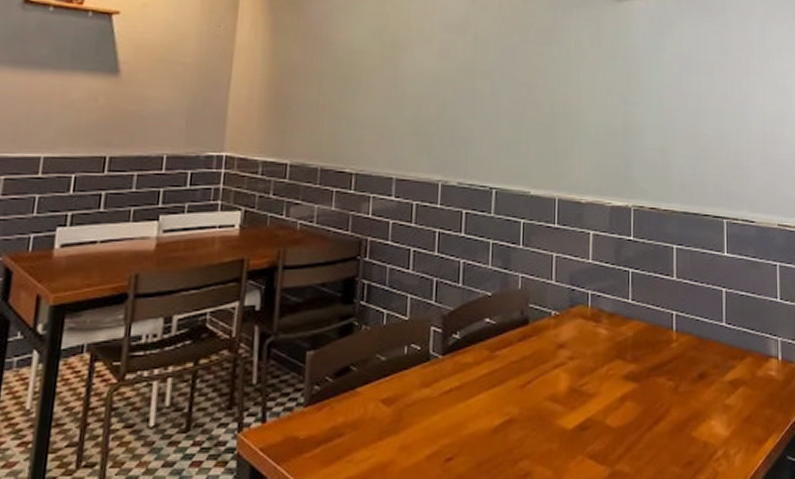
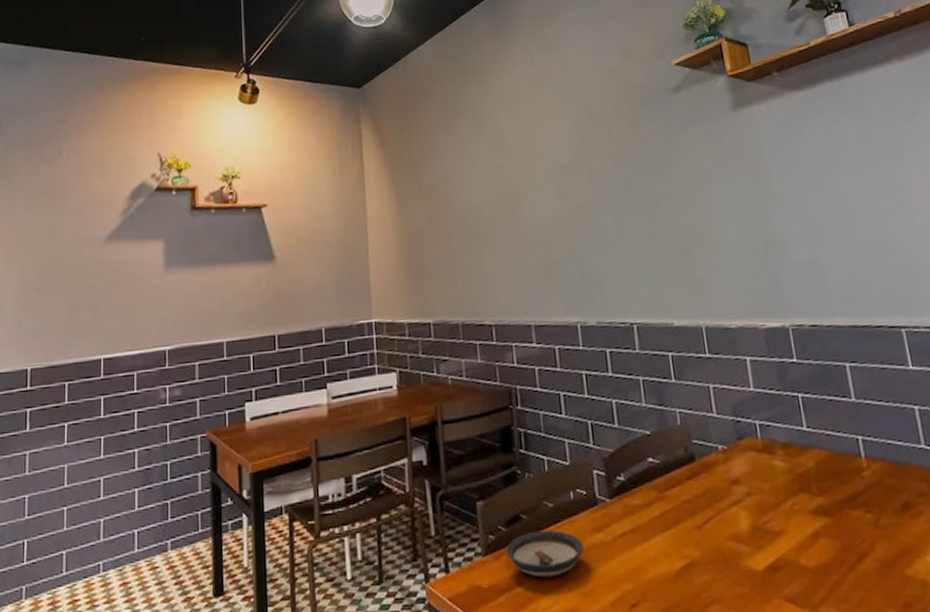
saucer: none [330,383,409,430] -> present [506,529,584,578]

